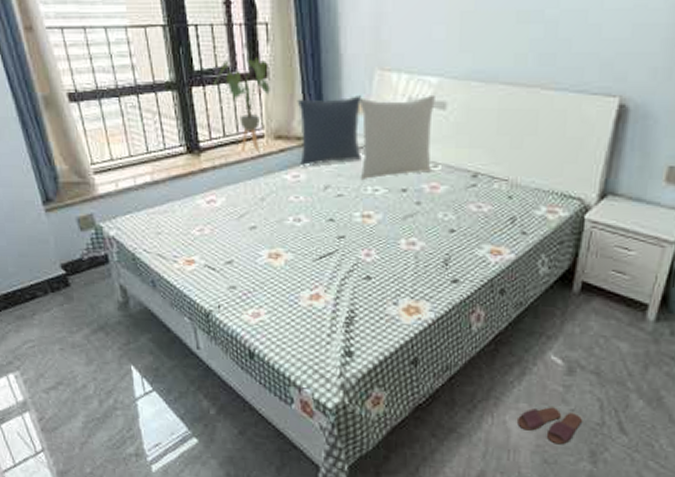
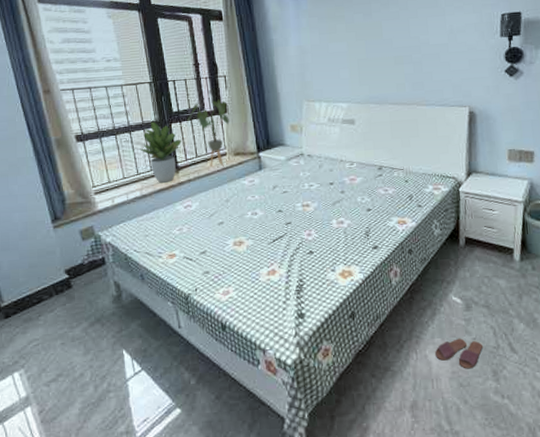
potted plant: none [150,83,205,167] -> present [140,122,181,183]
pillow: present [297,96,362,165] -> none [249,120,299,173]
pillow: present [359,94,435,181] -> none [294,115,349,180]

